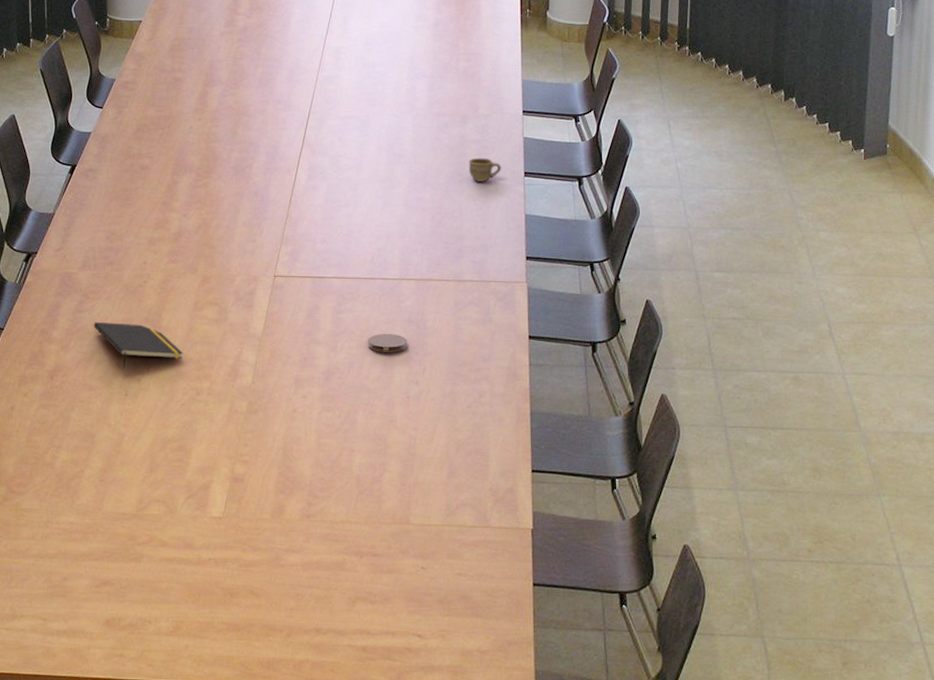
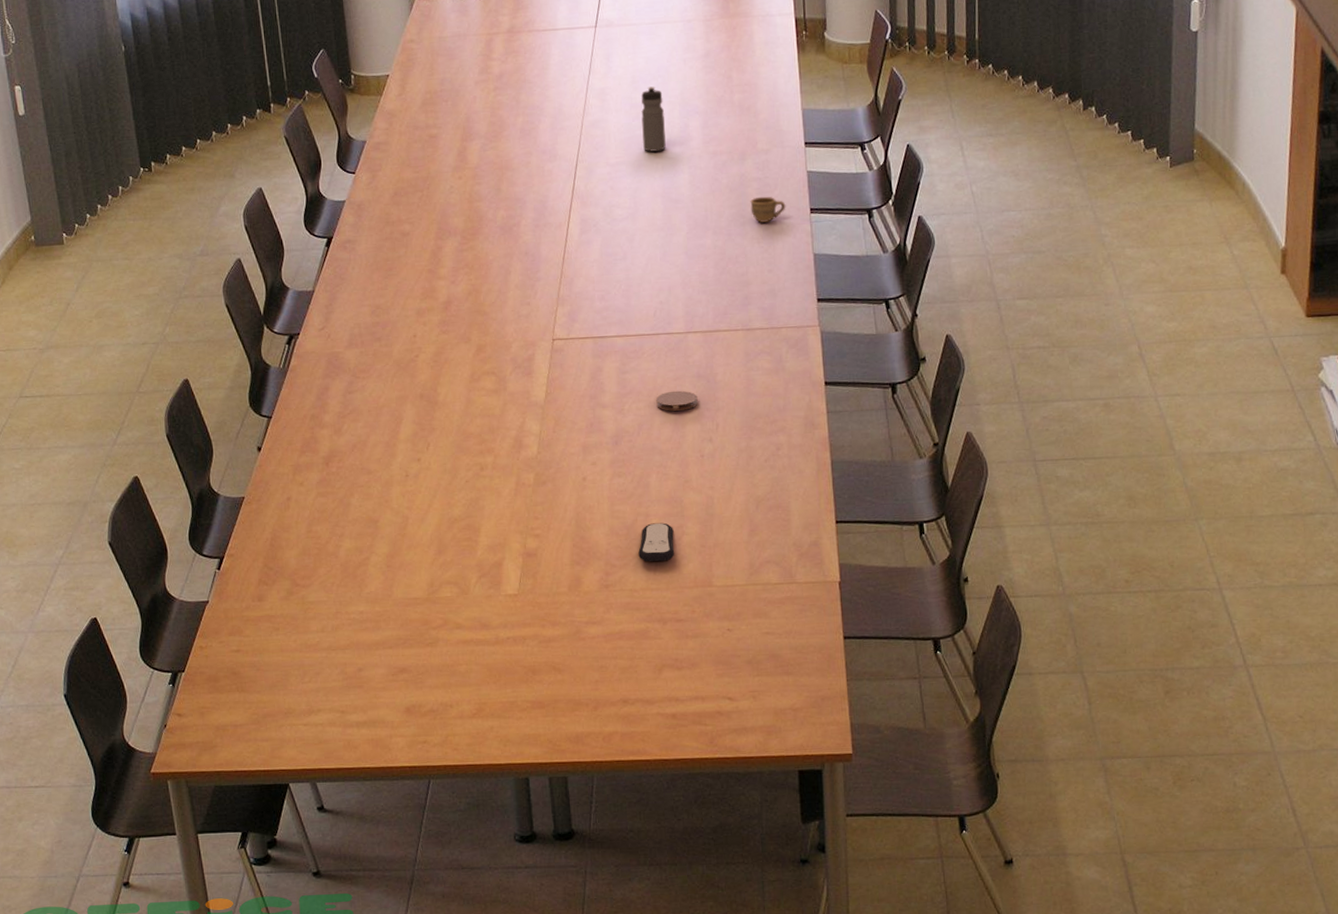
notepad: present [93,321,184,368] -> none [365,401,464,449]
remote control: none [341,458,376,496] -> present [638,522,675,562]
water bottle: none [372,49,393,109] -> present [641,86,666,152]

